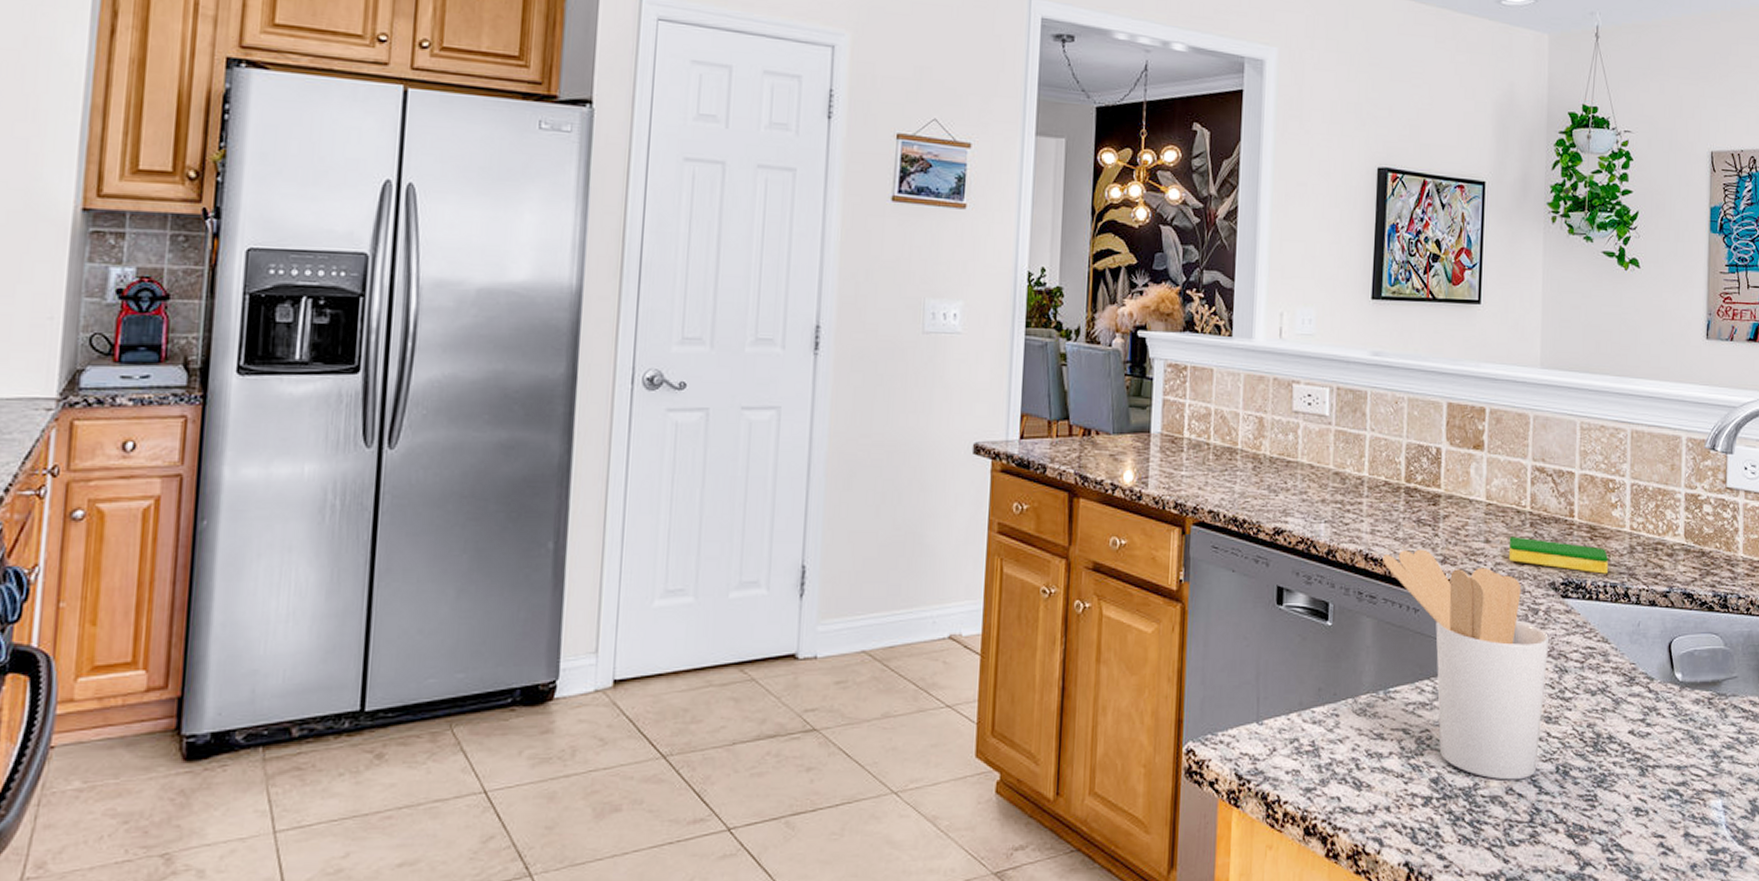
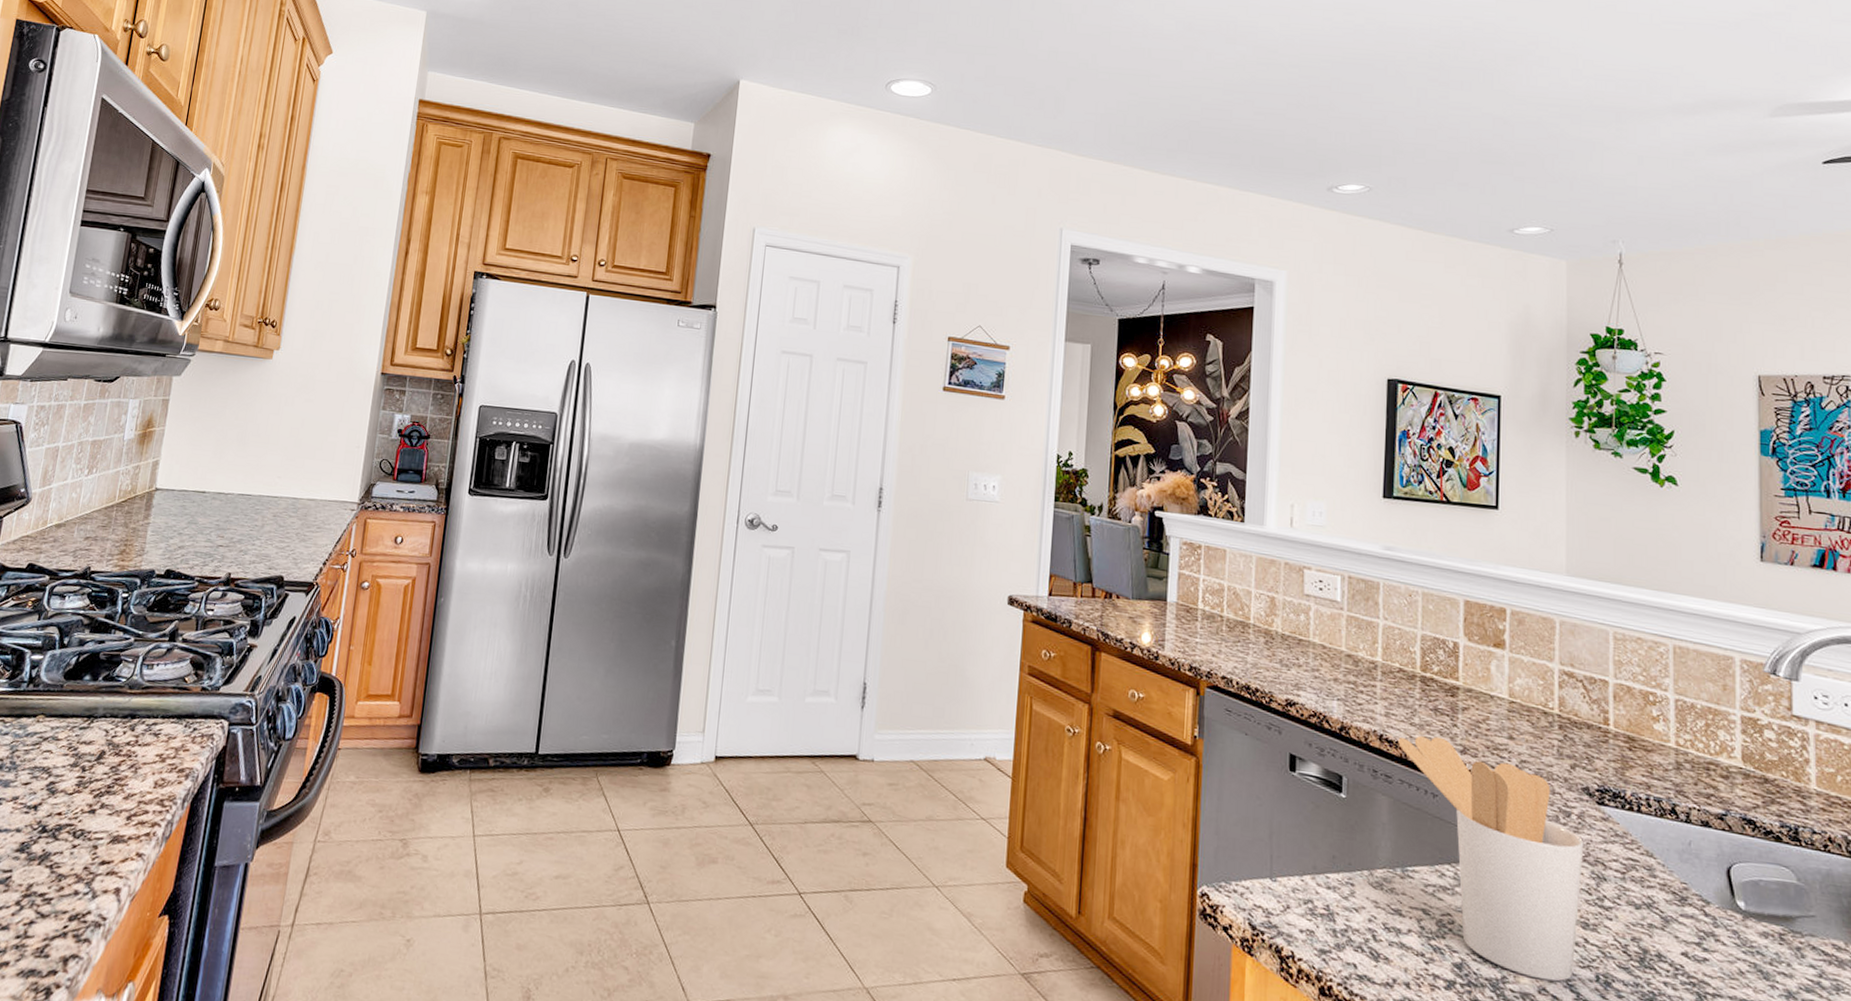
dish sponge: present [1508,536,1608,574] -> none [1535,736,1650,787]

